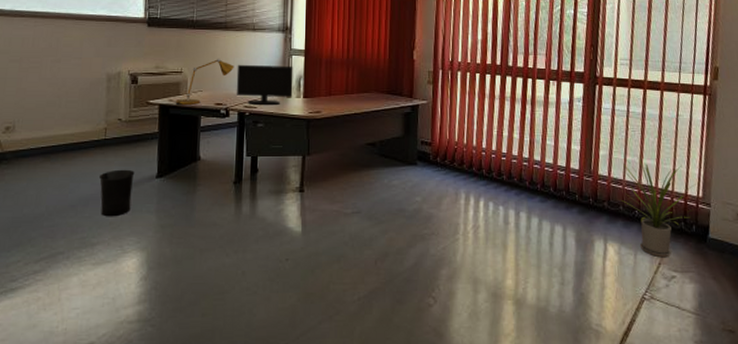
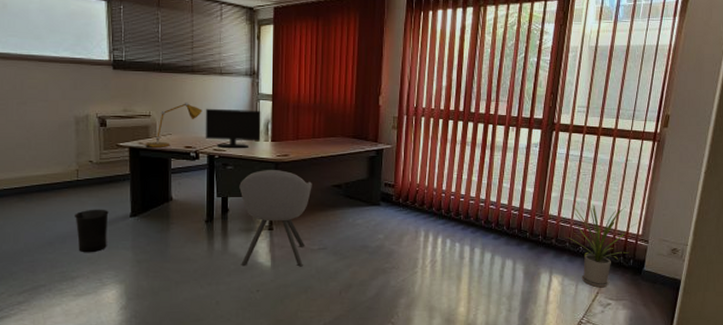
chair: none [270,127,345,233] -> present [239,170,312,267]

